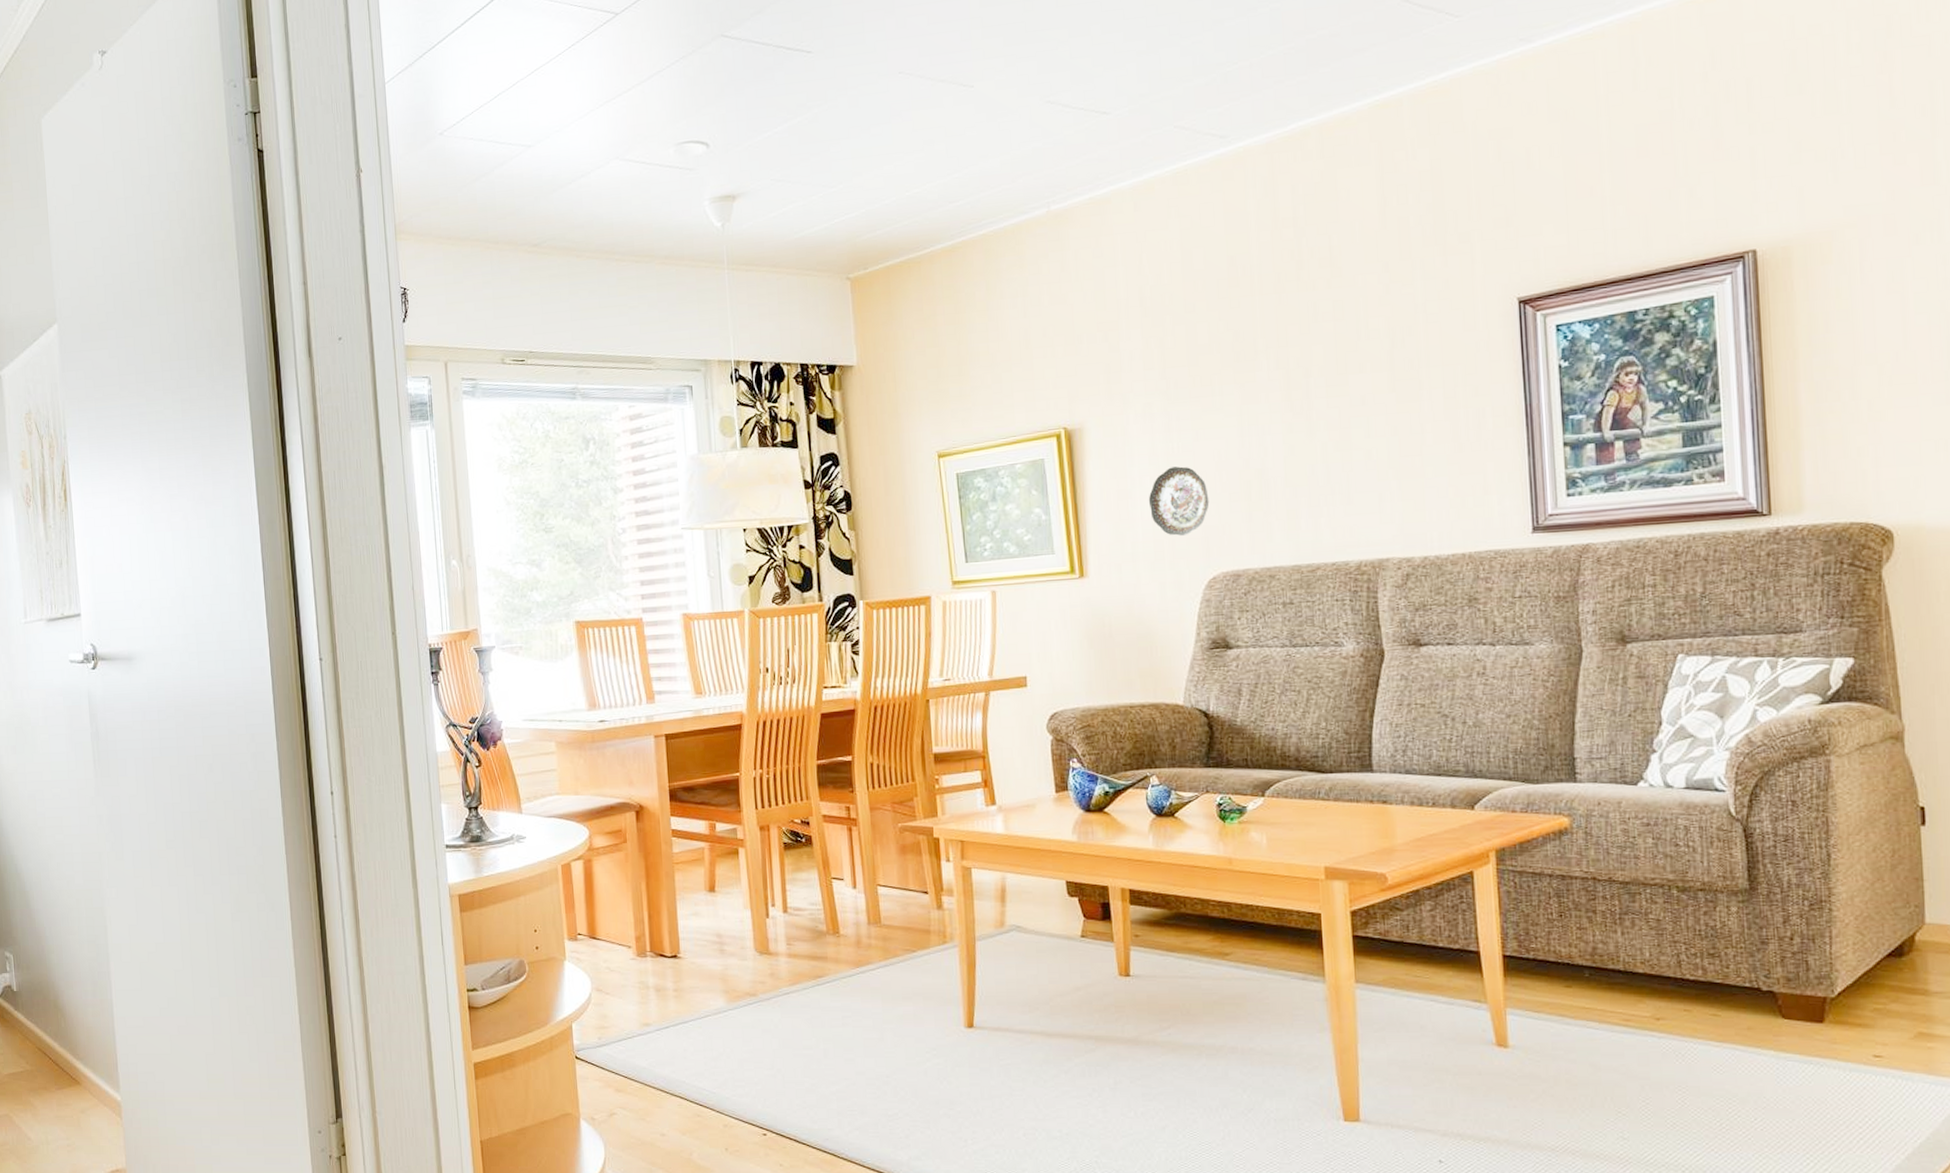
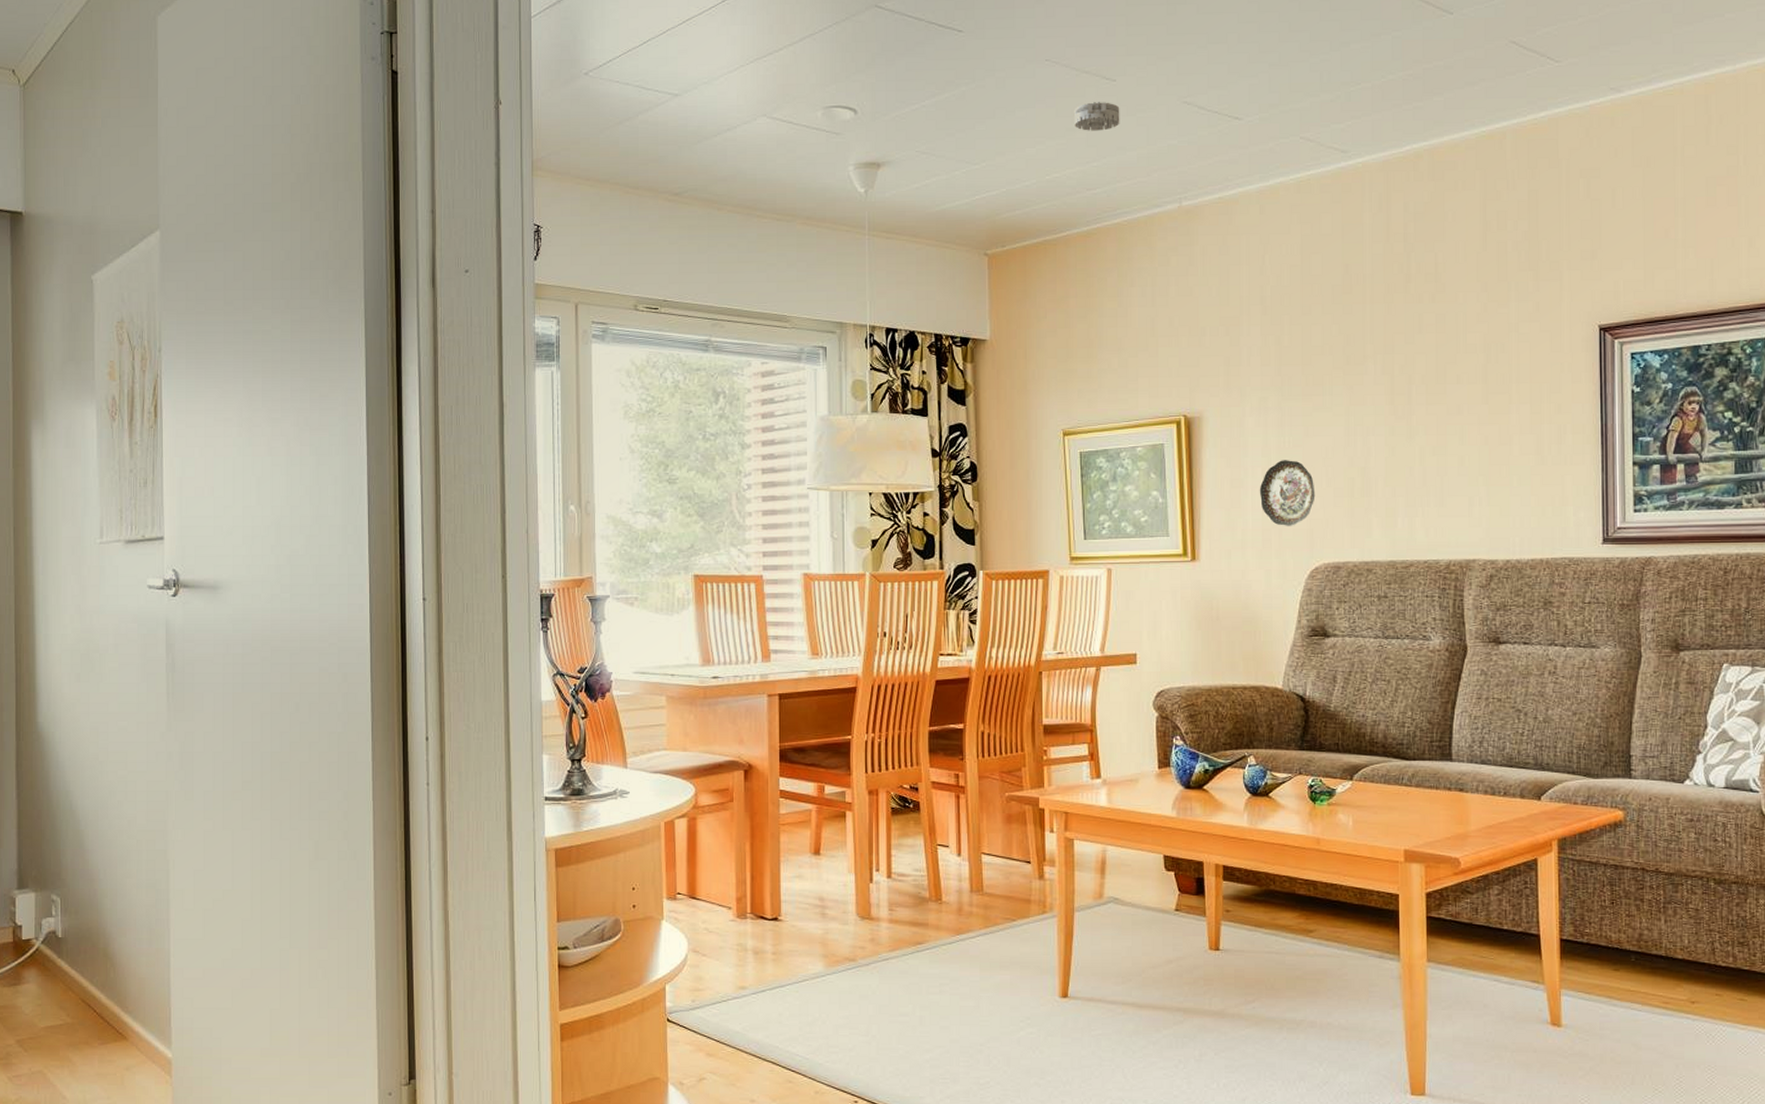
smoke detector: none [932,109,981,142] -> present [1075,102,1120,131]

